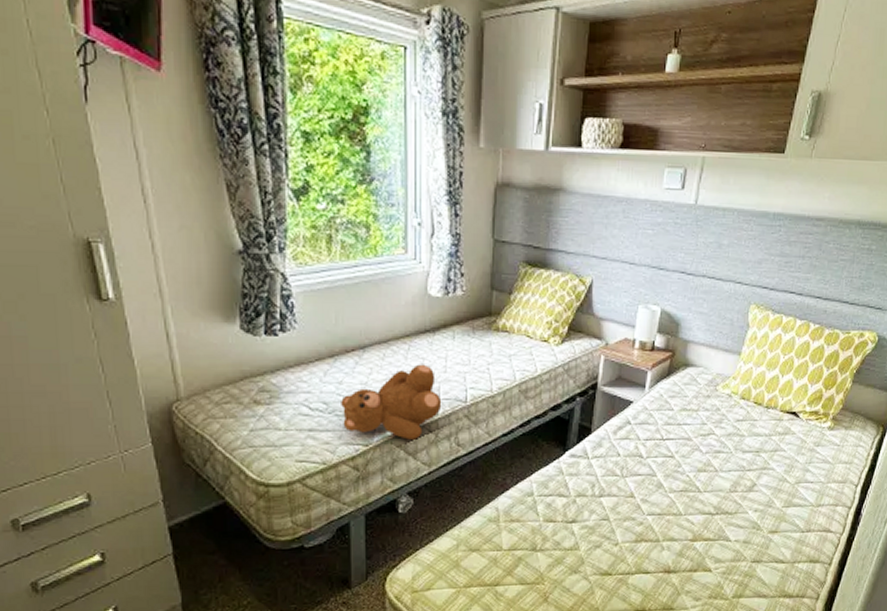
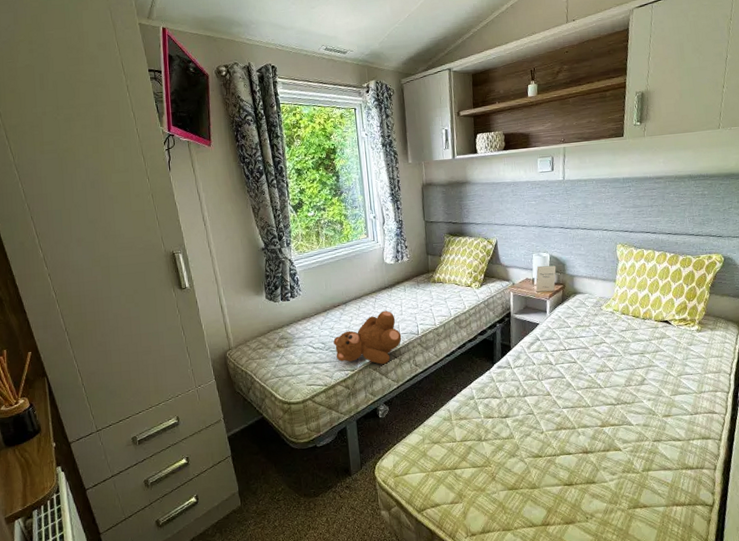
book: none [635,322,667,360] -> present [535,265,557,292]

